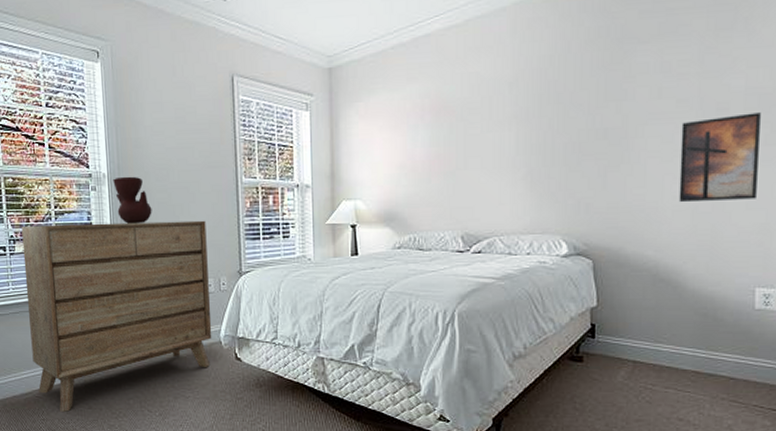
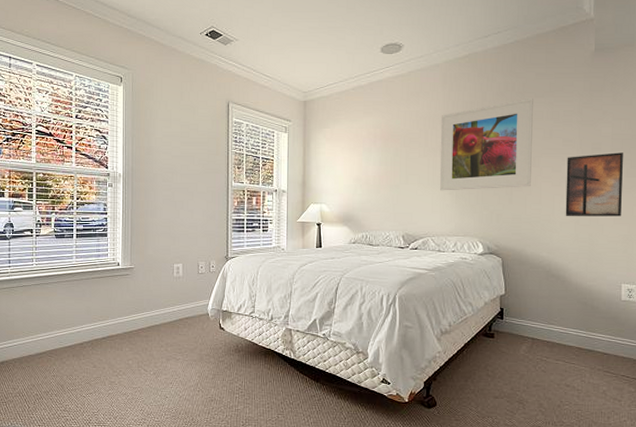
dresser: present [21,220,212,412] -> none [47,213,202,370]
vase: present [113,176,152,224] -> none [127,177,158,215]
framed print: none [510,44,635,176] -> present [440,97,533,191]

